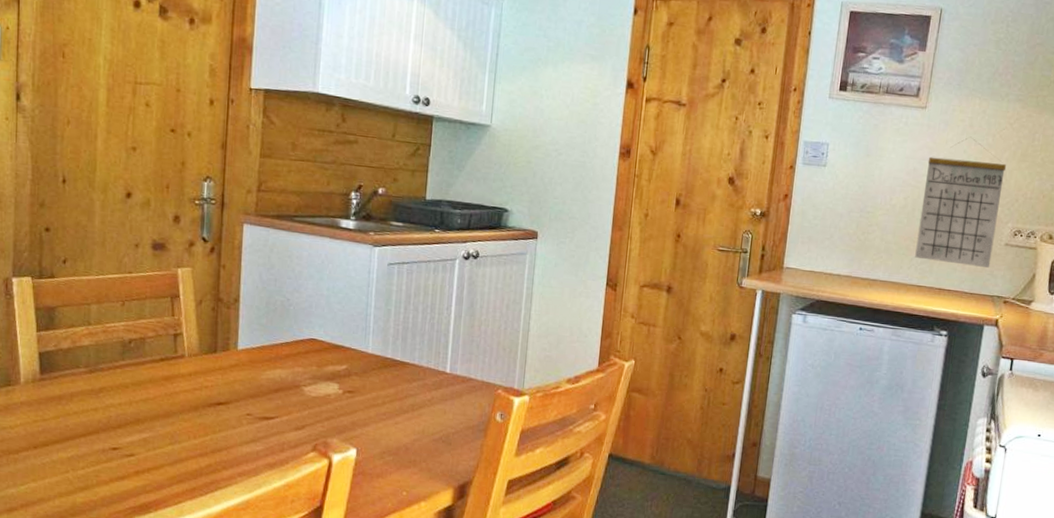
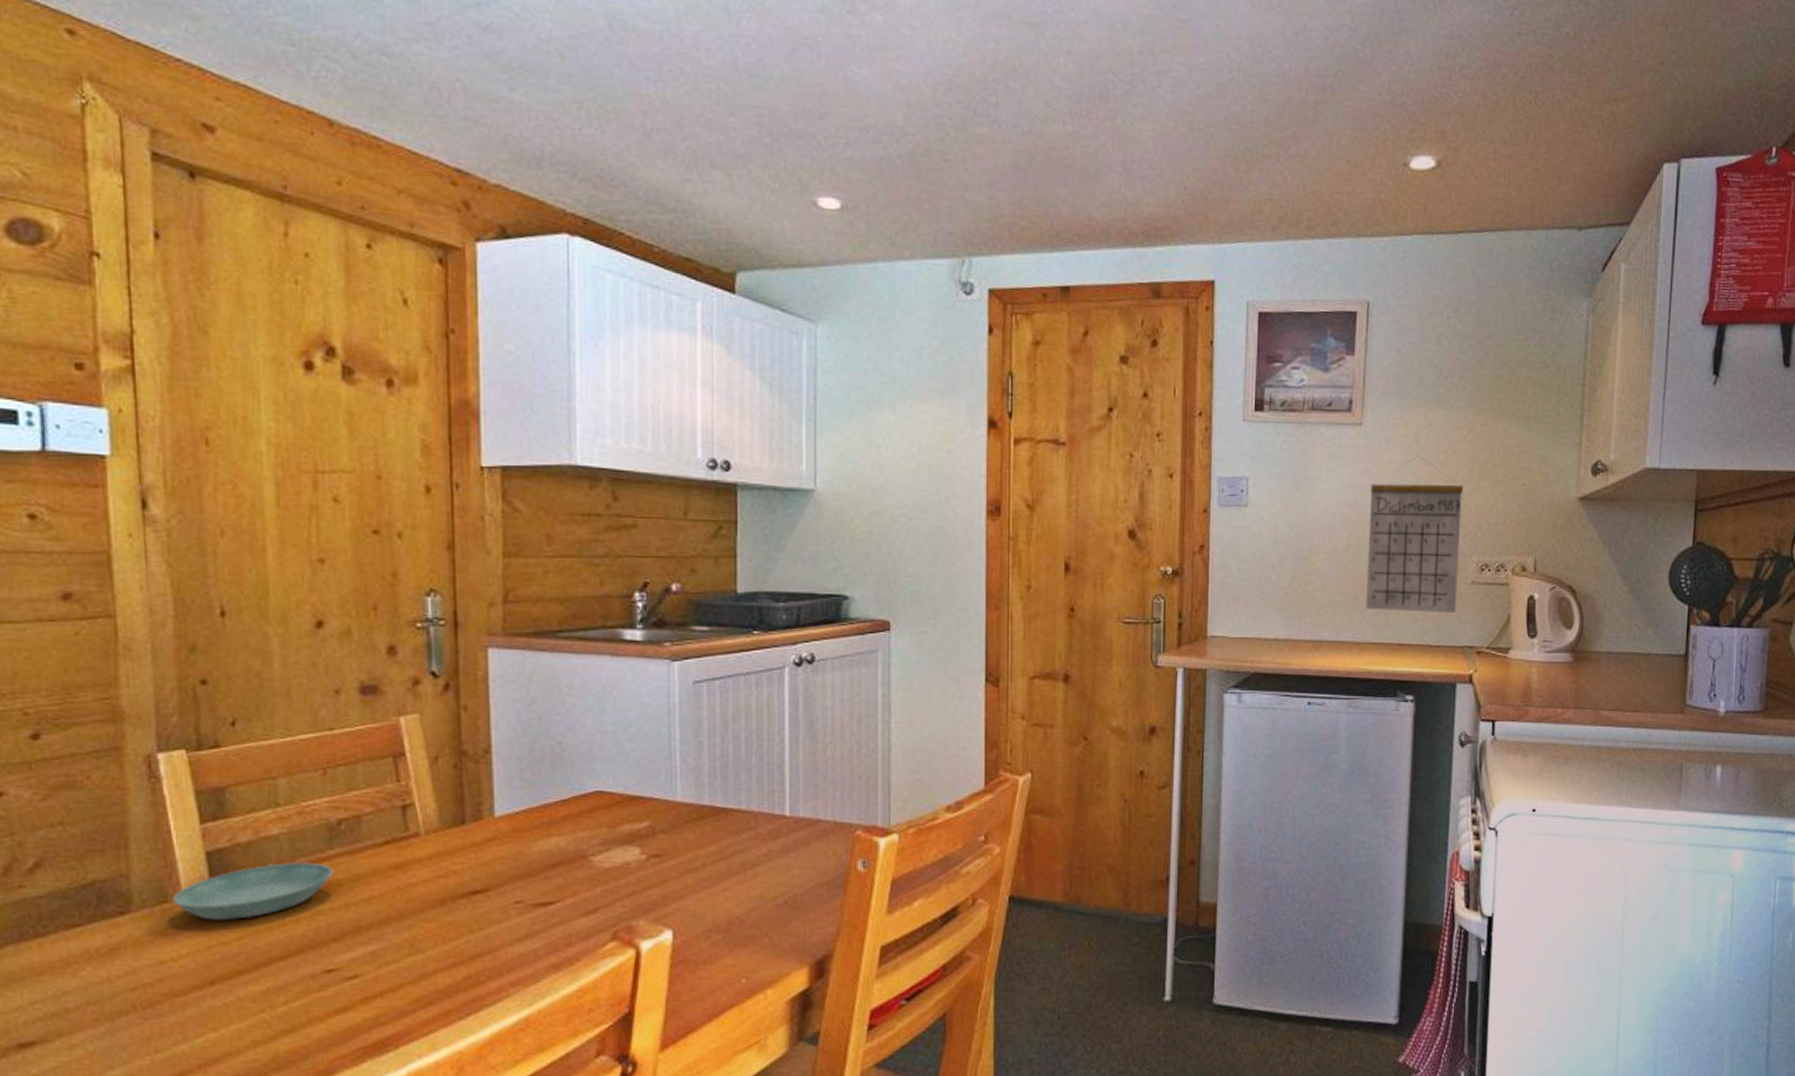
saucer: none [14,366,123,404] -> present [173,862,333,920]

